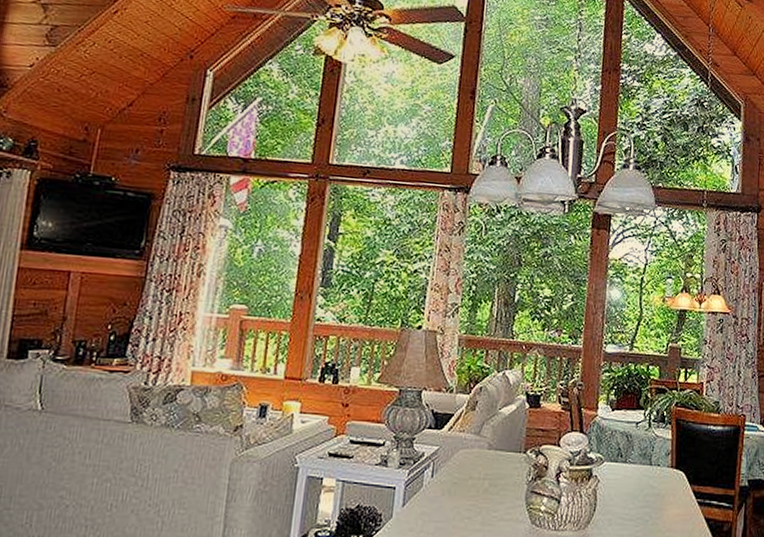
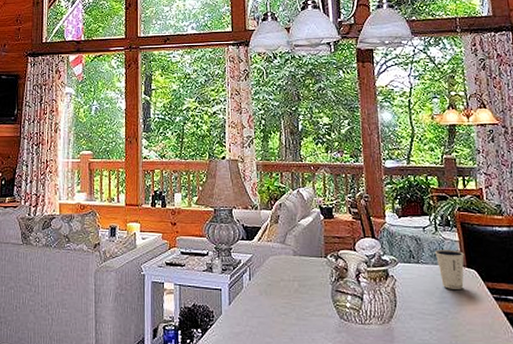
dixie cup: none [645,448,675,492] -> present [435,250,464,289]

